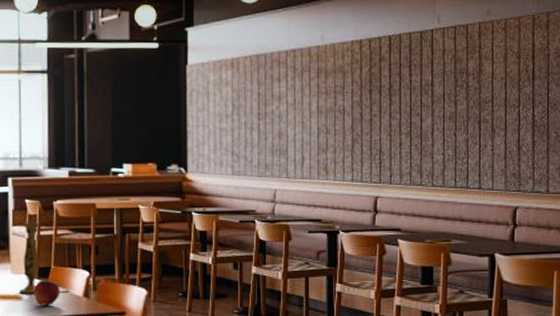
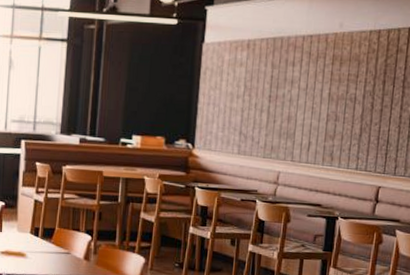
vase: present [19,222,40,294] -> none [23,184,48,252]
fruit: present [34,279,60,306] -> none [37,239,62,265]

